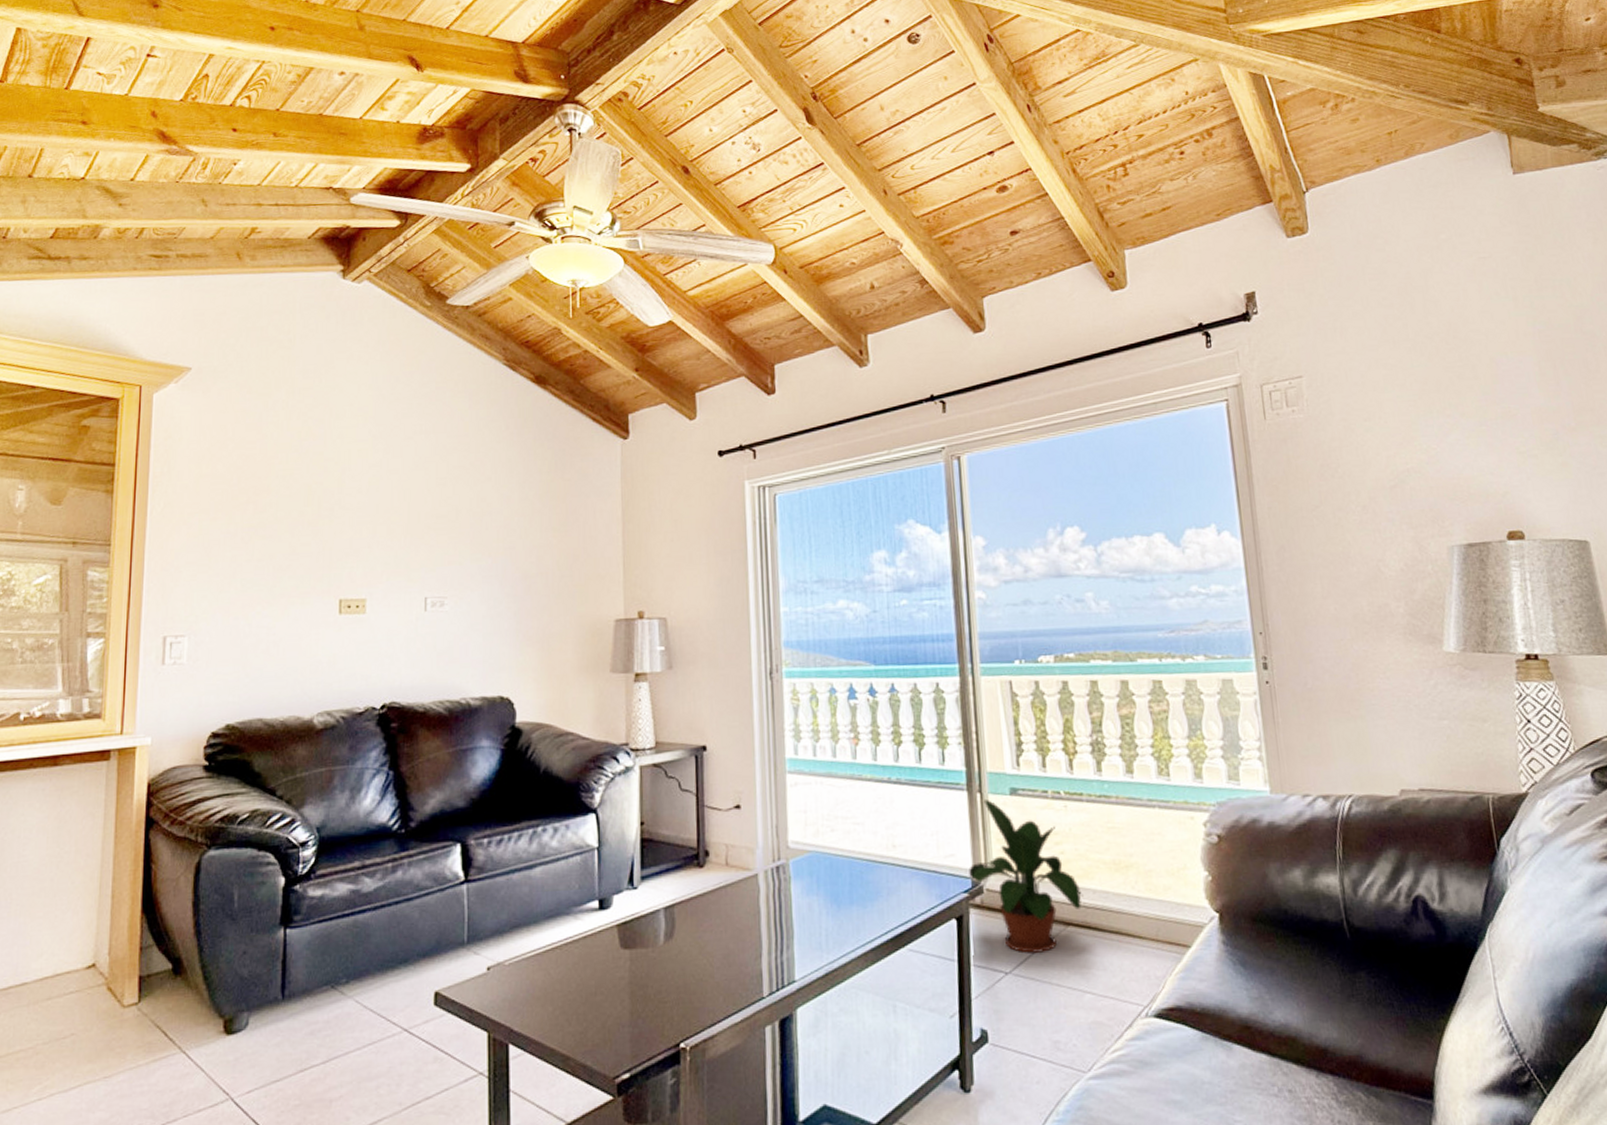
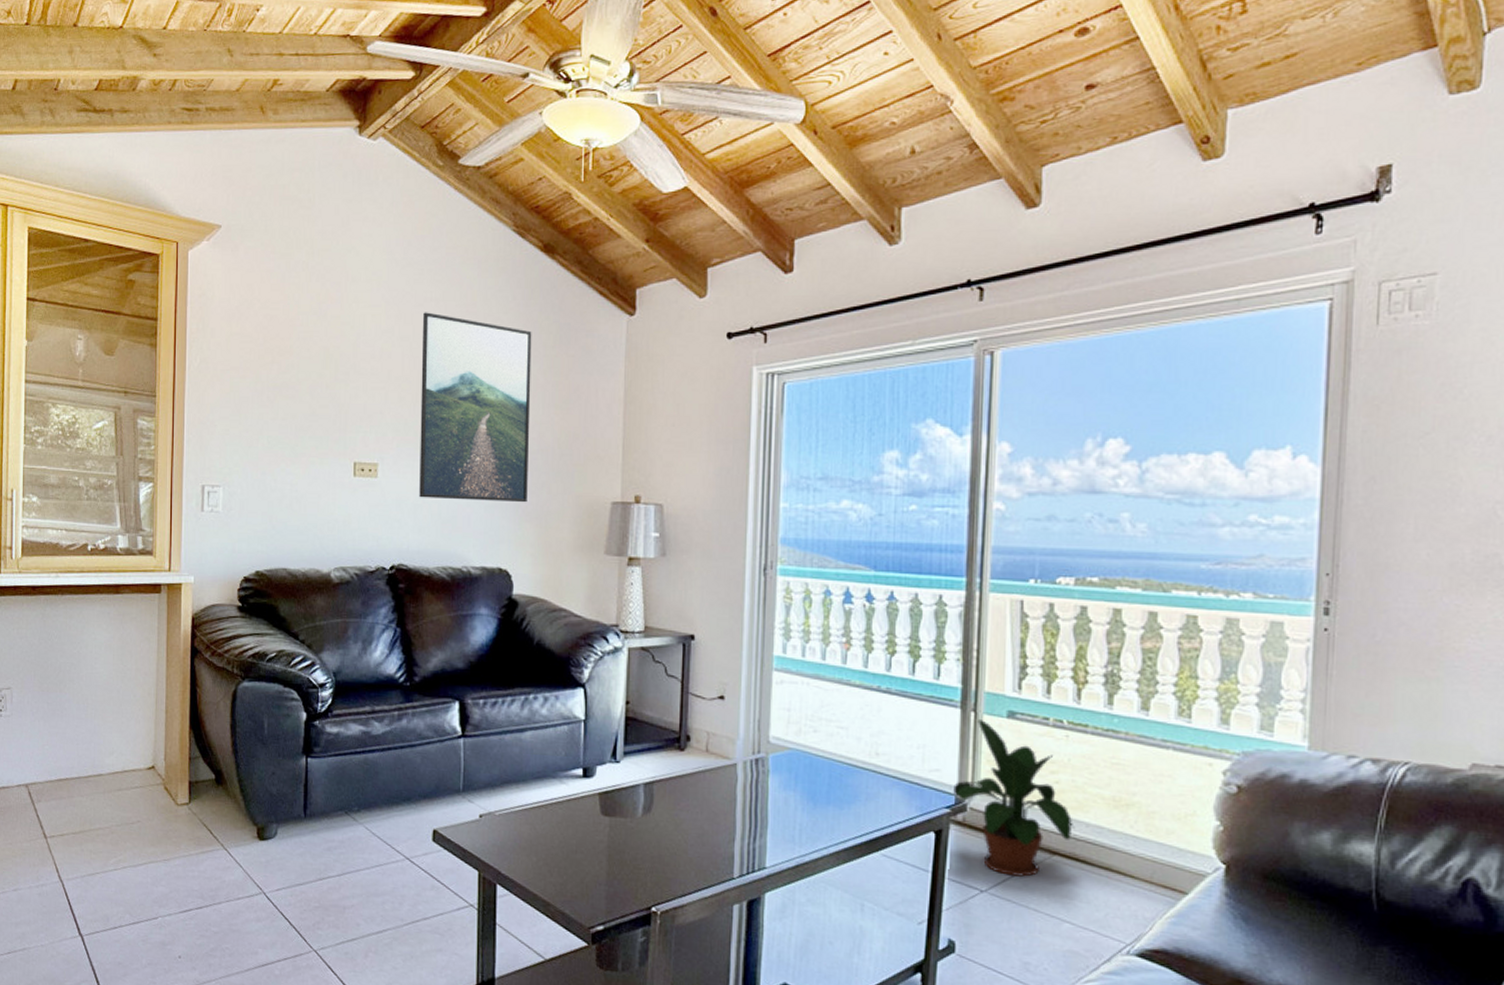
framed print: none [412,444,528,631] -> present [419,312,532,503]

